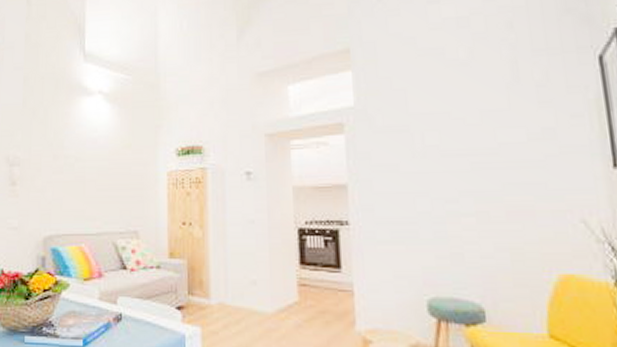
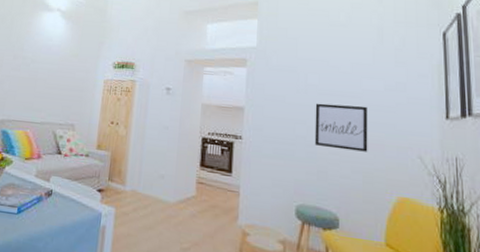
wall art: none [438,164,514,223] -> present [314,103,368,152]

